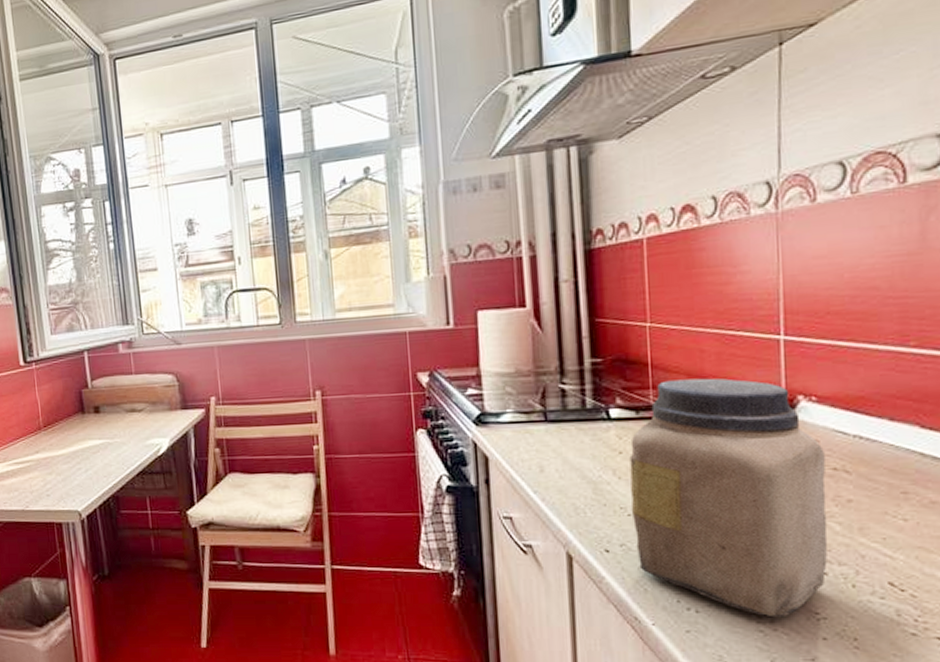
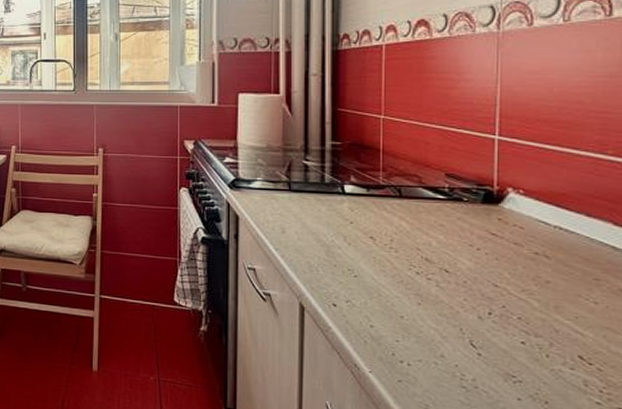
jar: present [629,378,828,618] -> none [357,165,528,377]

